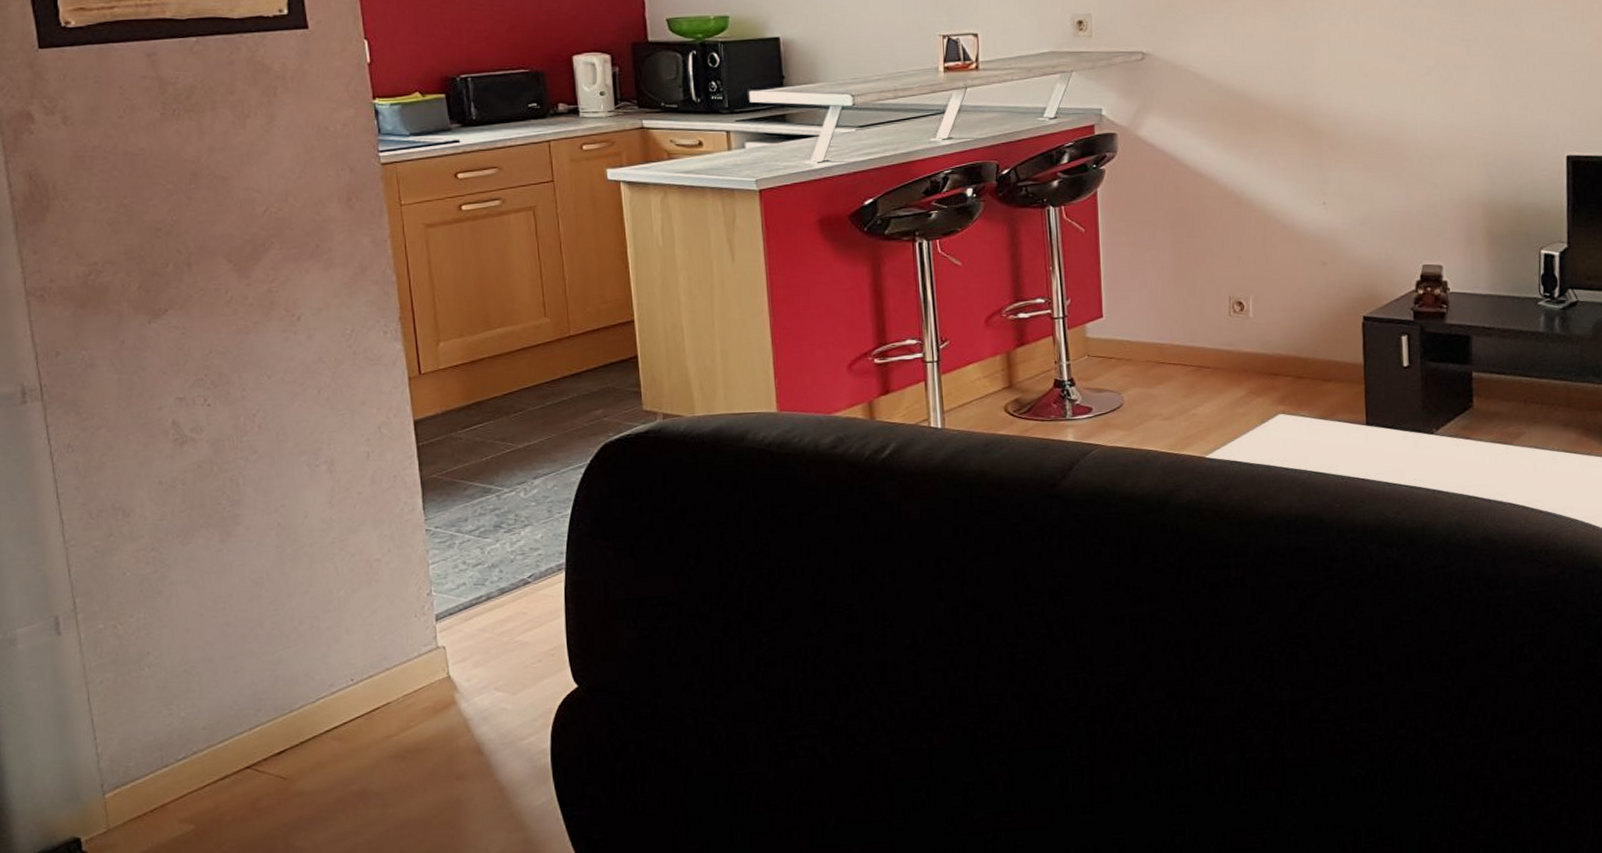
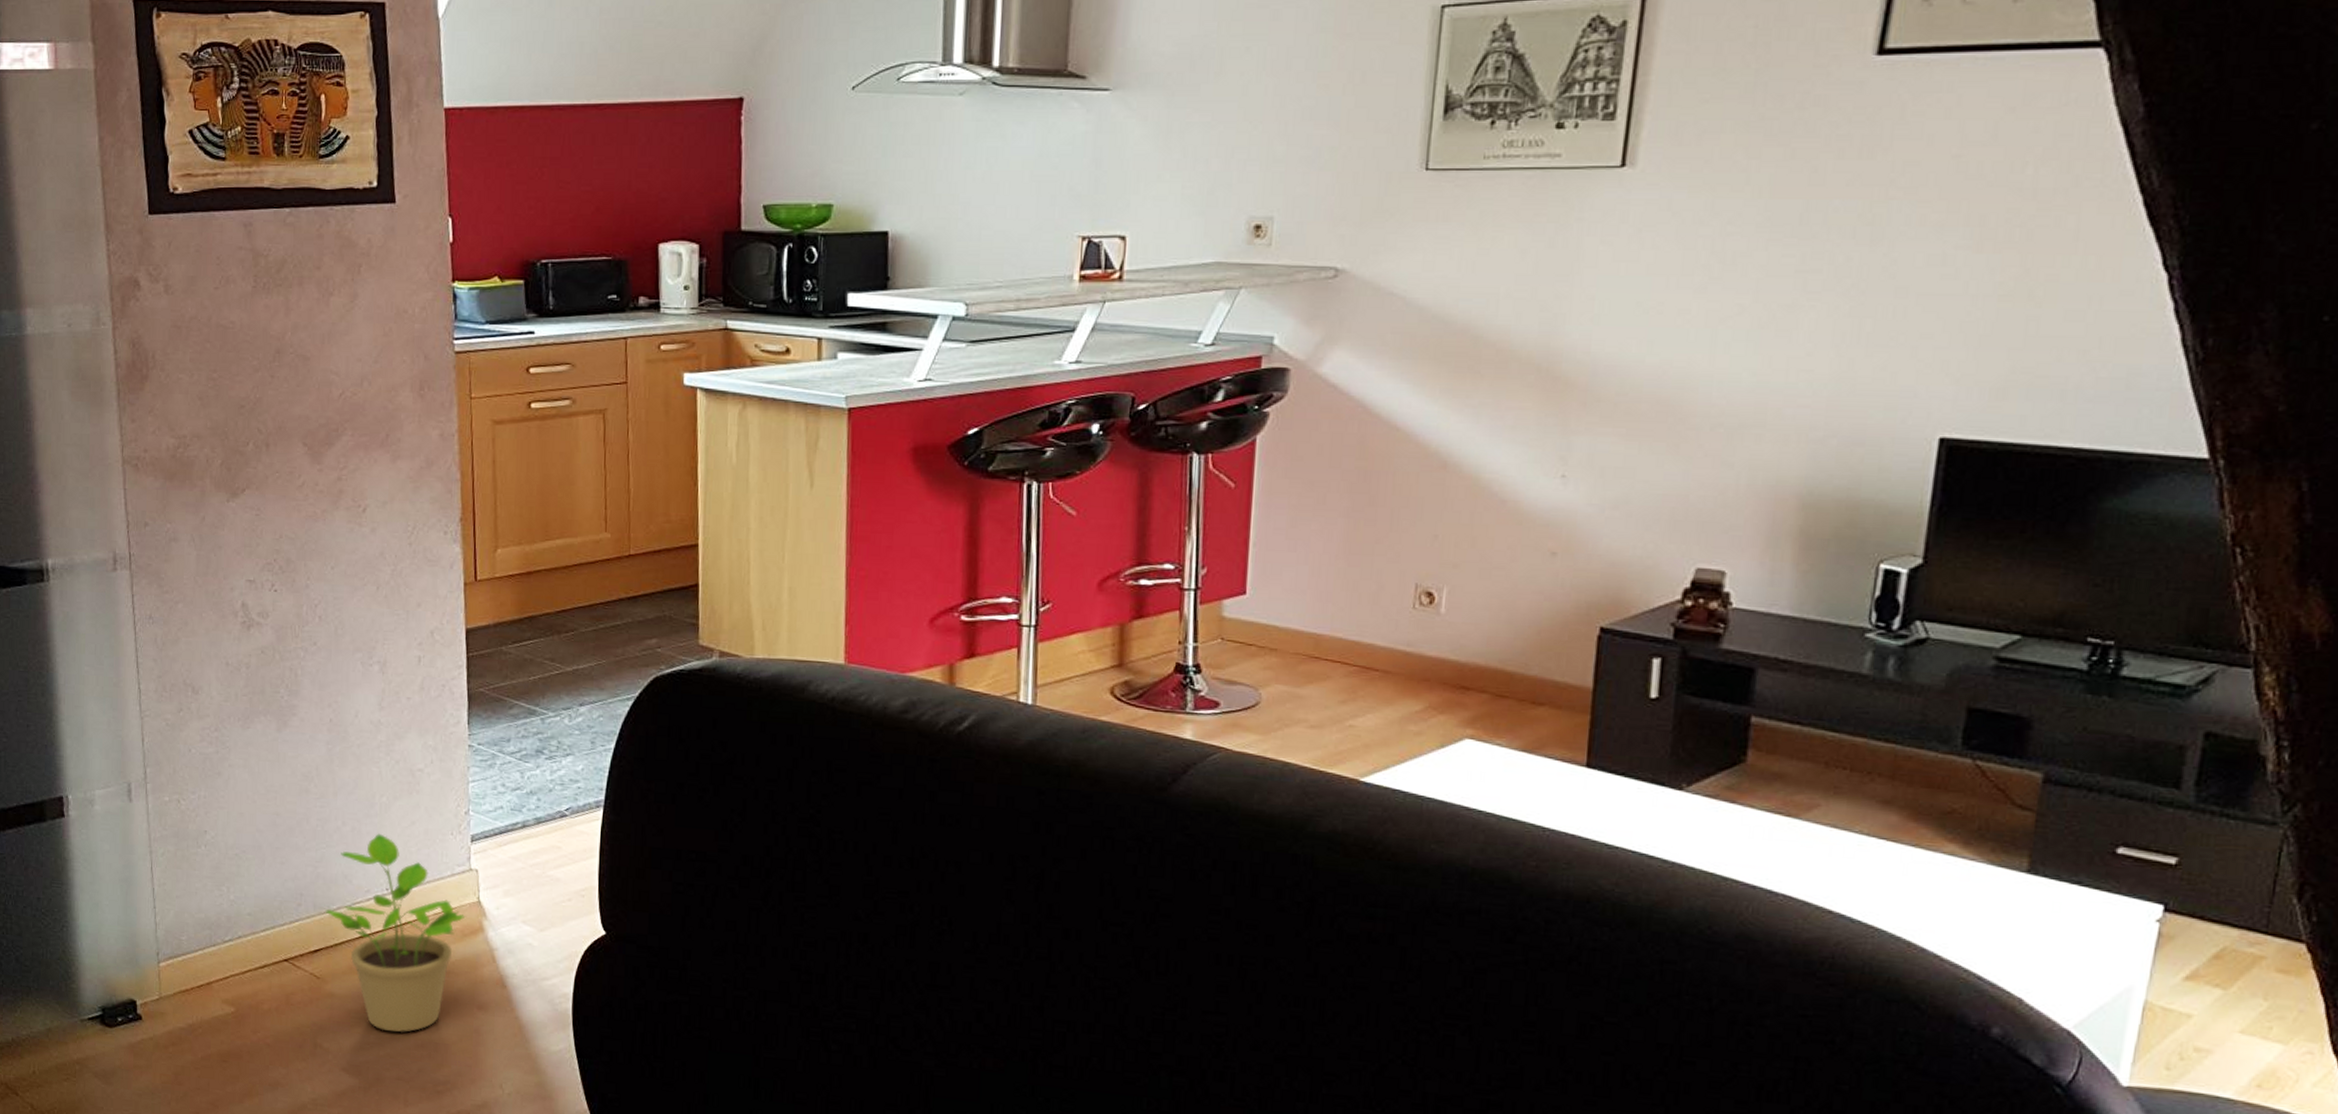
potted plant: none [287,627,436,818] -> present [325,833,466,1032]

